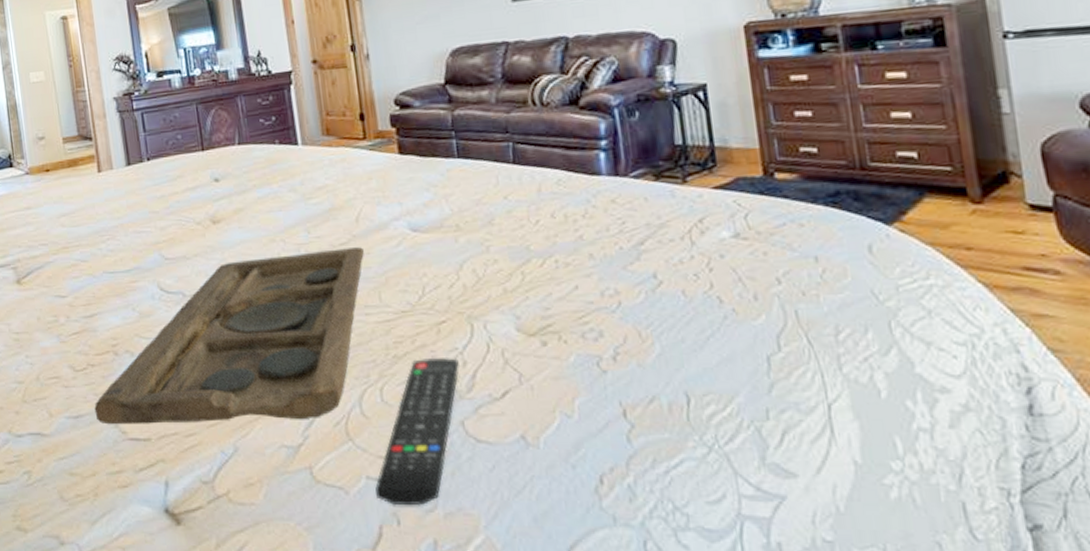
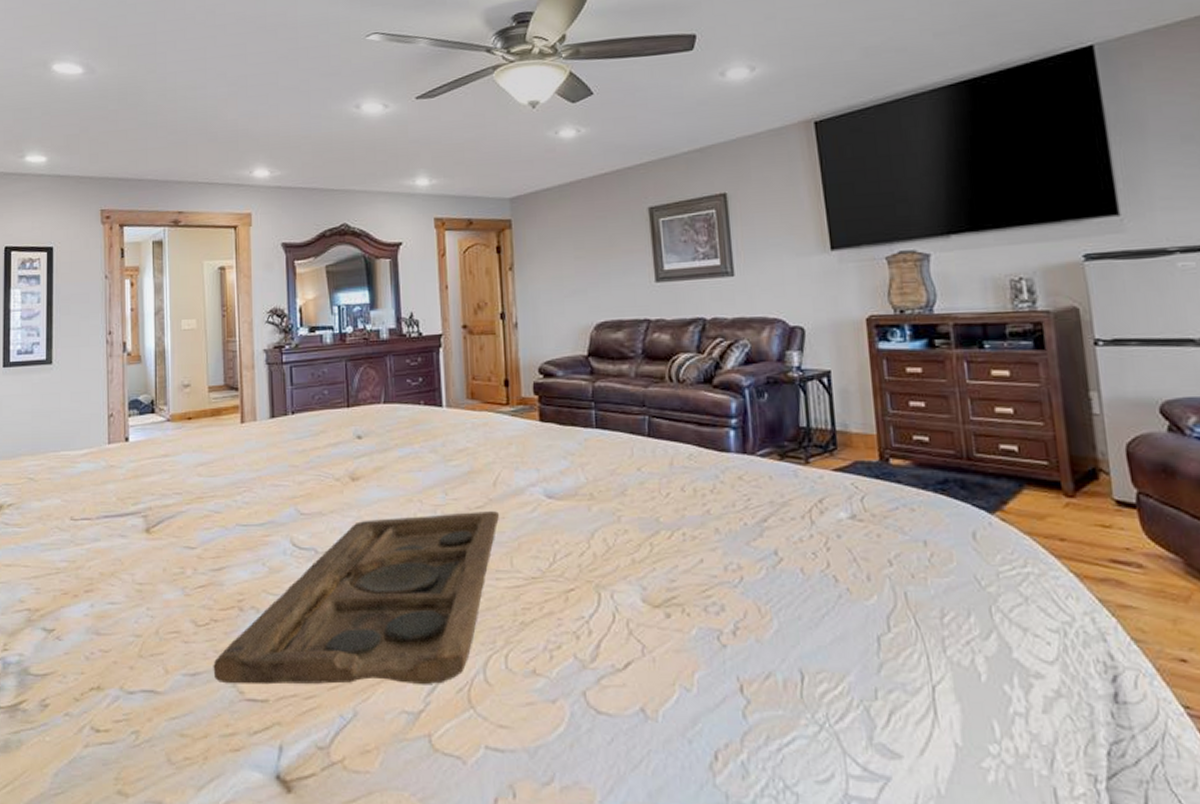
remote control: present [375,358,460,506] -> none [493,626,585,779]

